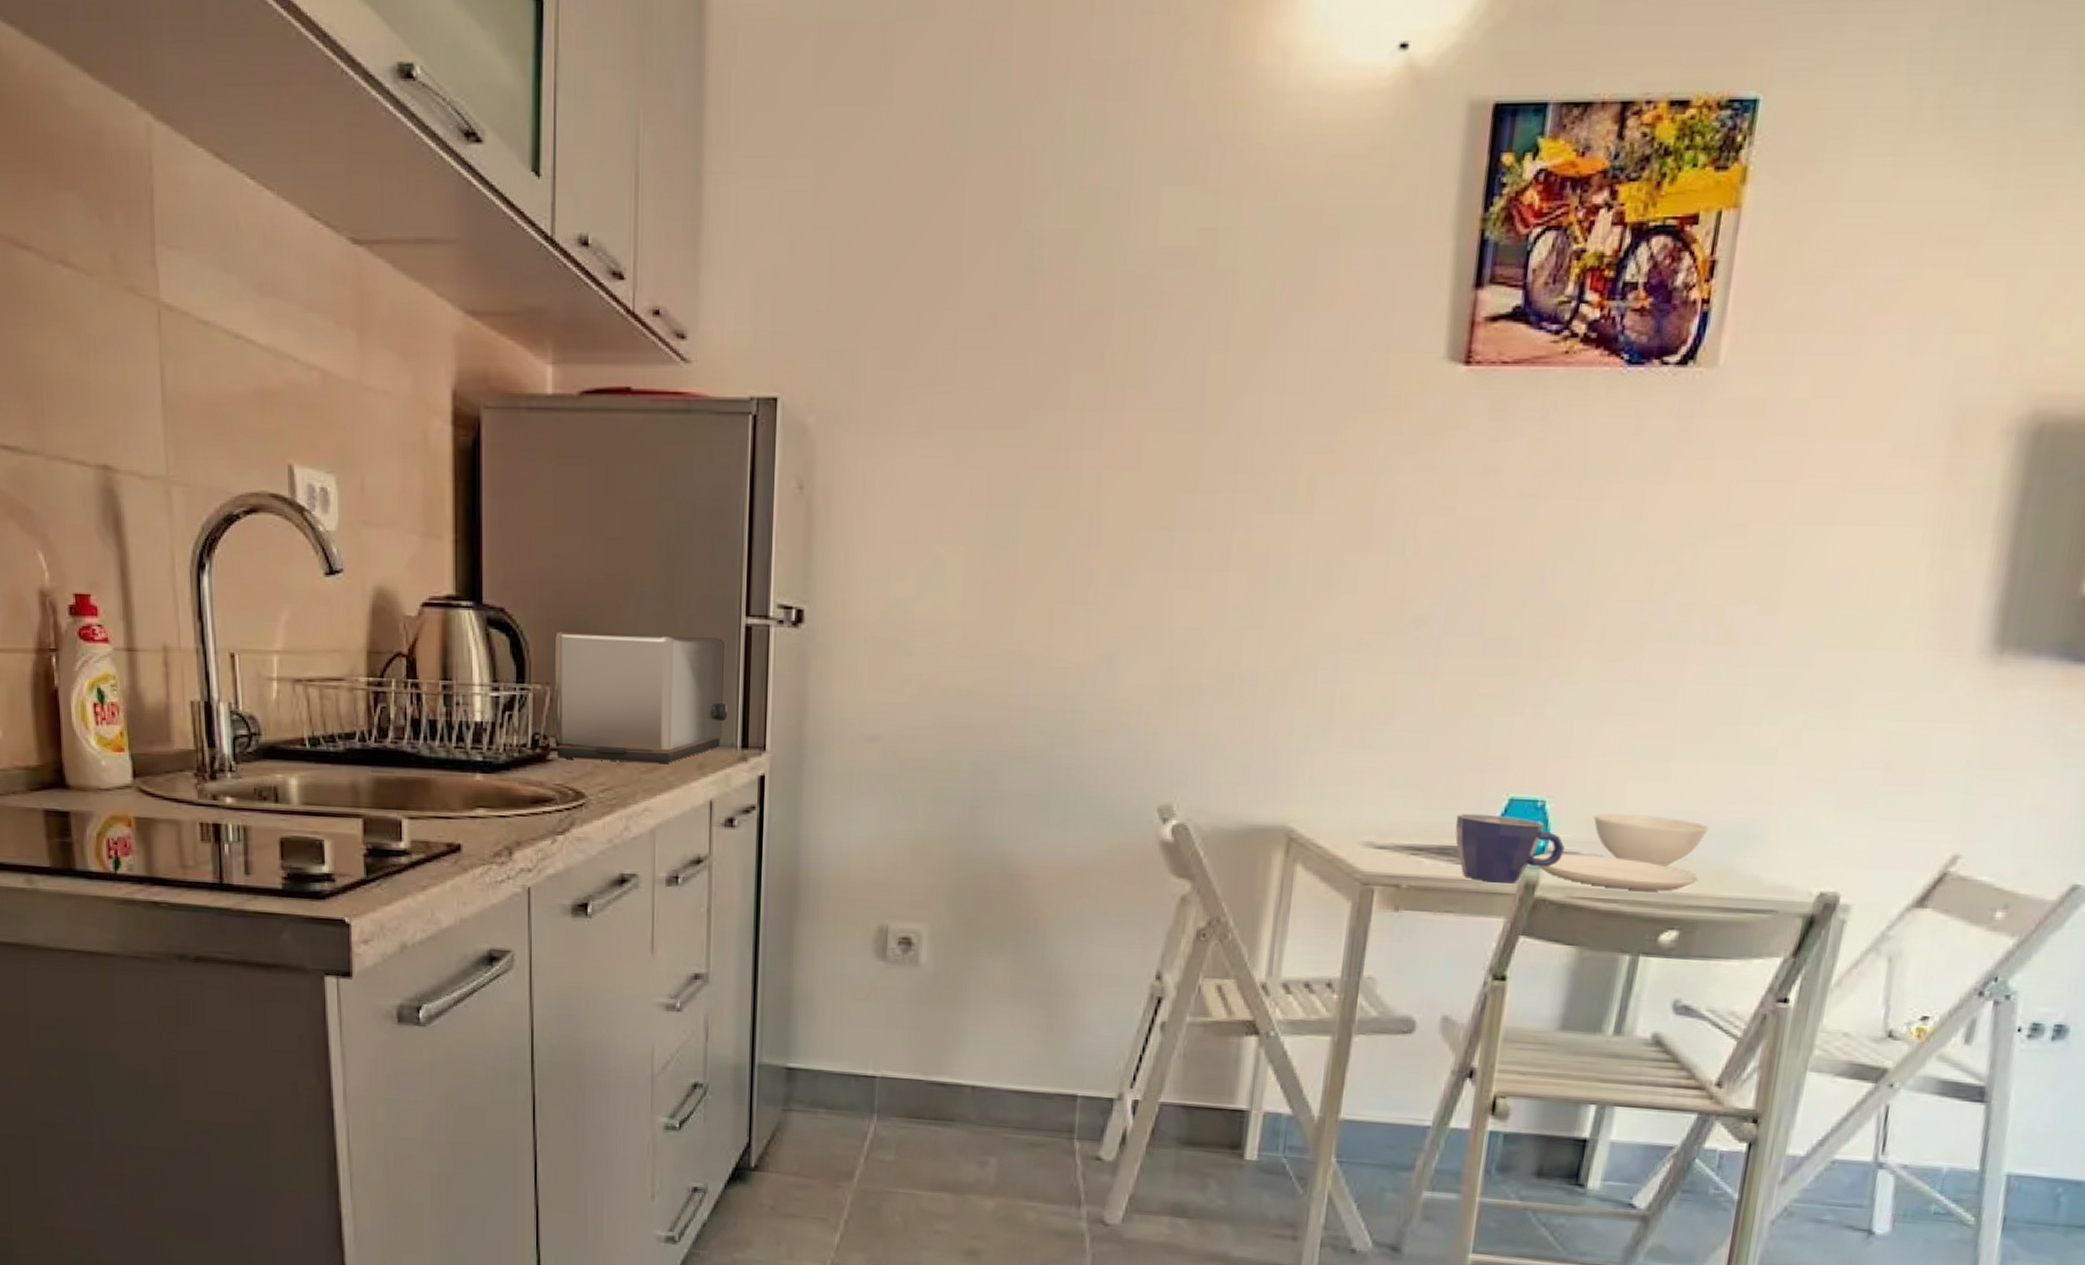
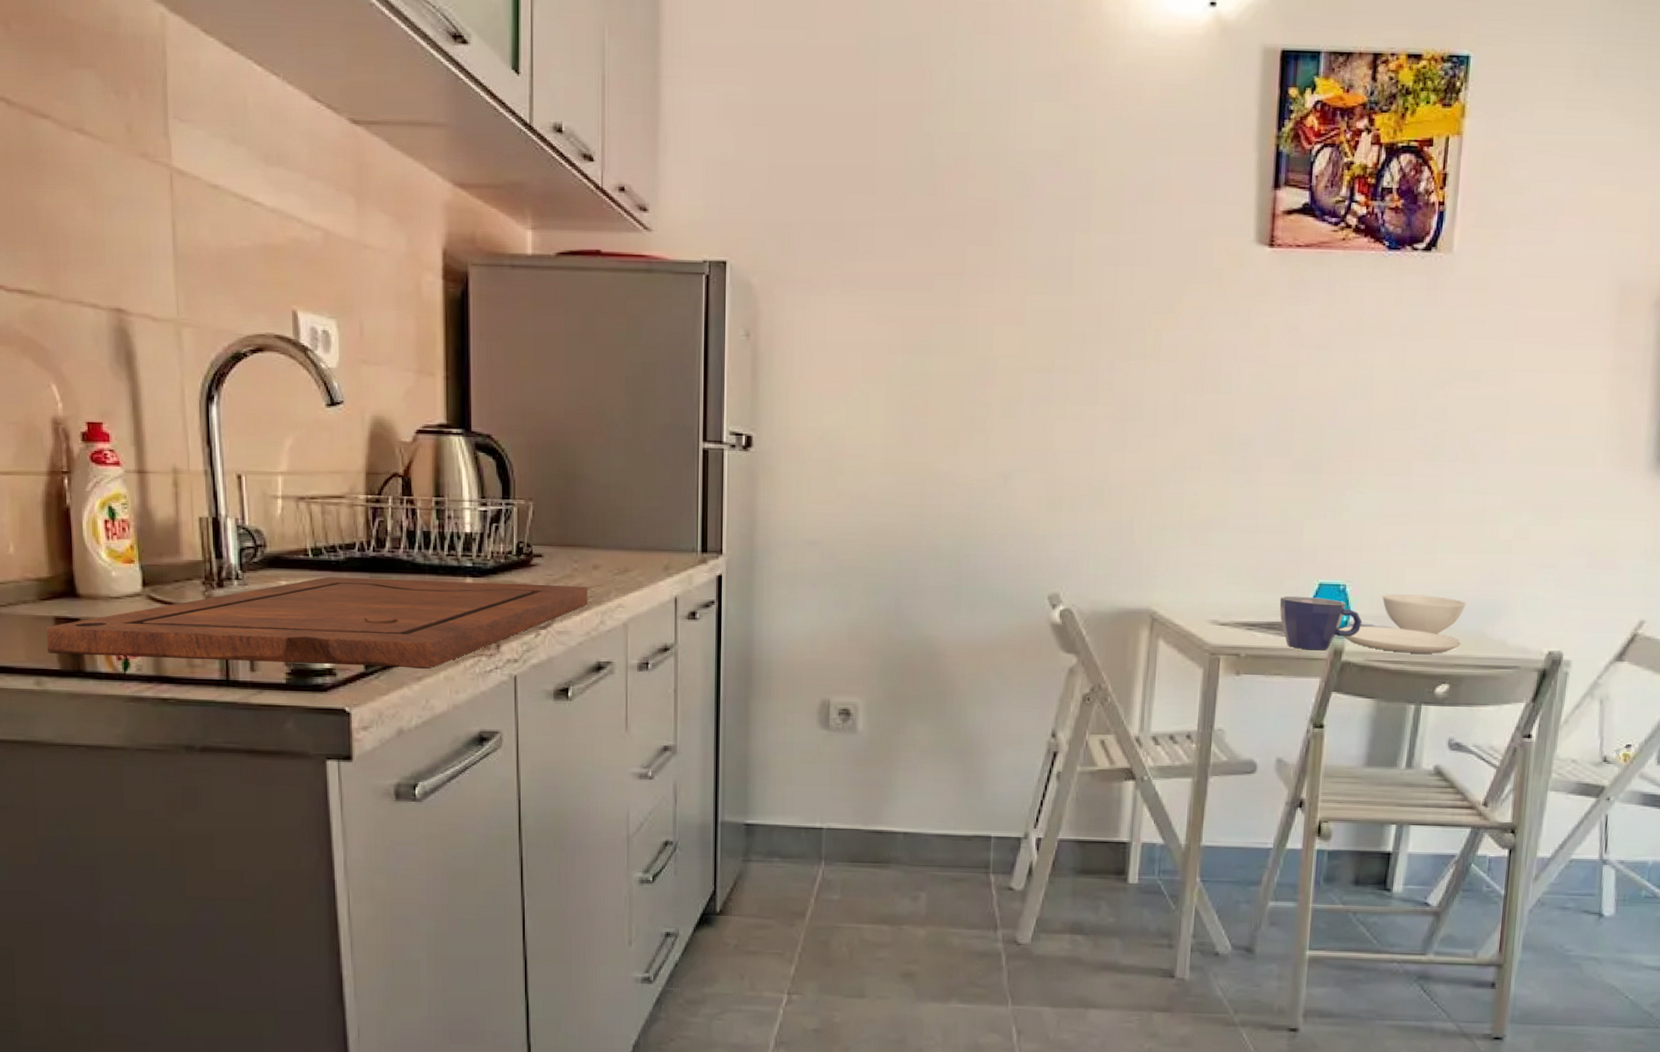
cutting board: none [35,770,611,876] -> present [46,577,588,668]
toaster: present [554,630,728,765] -> none [536,453,689,567]

